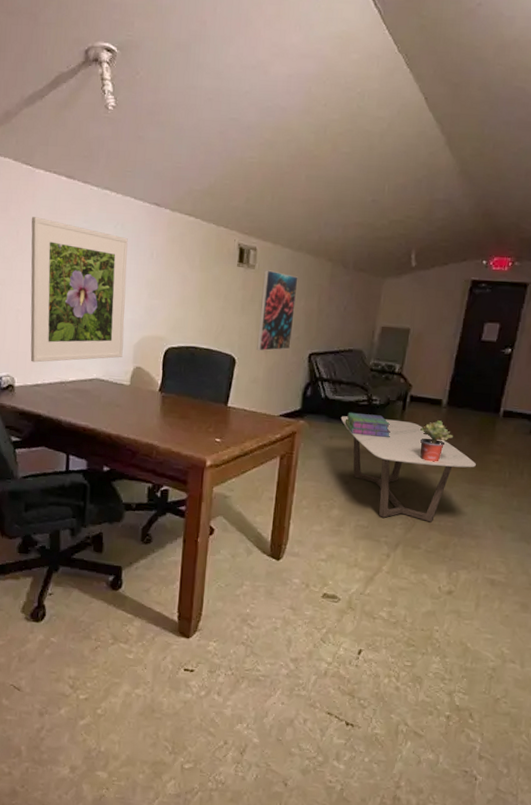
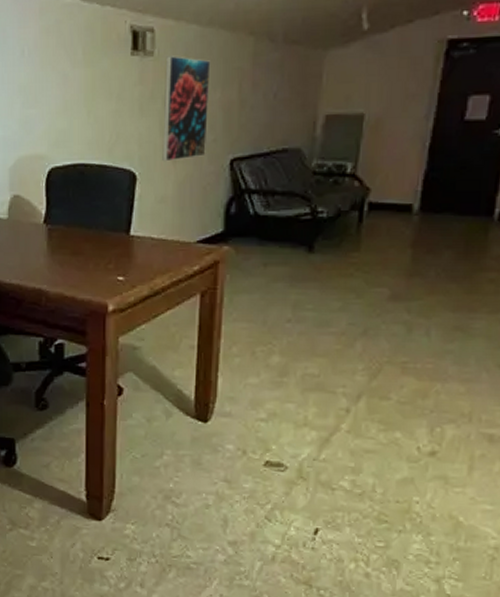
coffee table: present [340,416,476,523] -> none [276,236,463,365]
stack of books: present [345,412,391,437] -> none [282,230,344,259]
potted plant: present [419,420,453,462] -> none [383,232,430,287]

